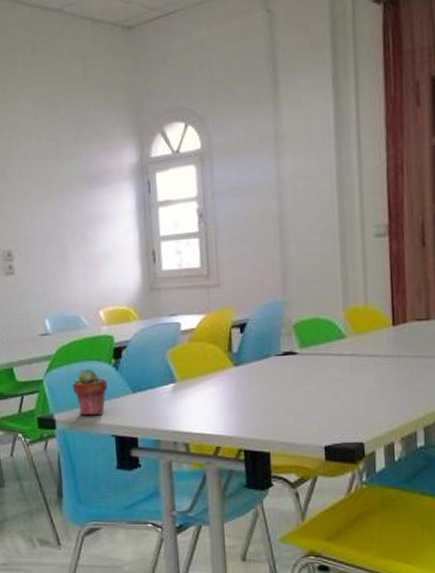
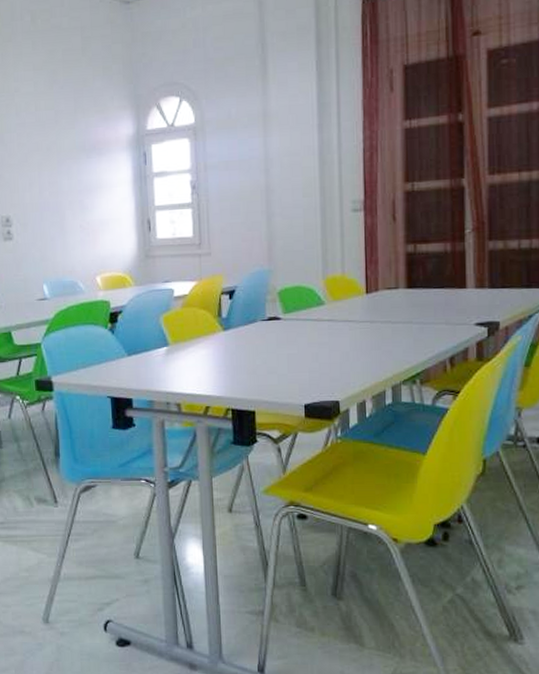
potted succulent: present [72,368,108,416] -> none [69,332,104,378]

